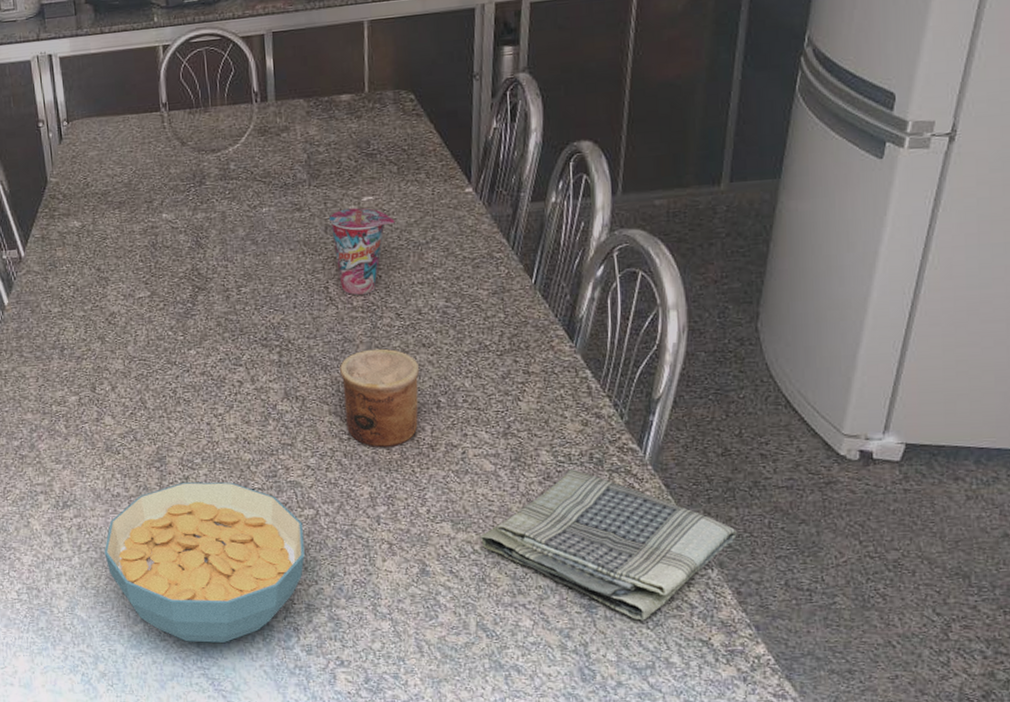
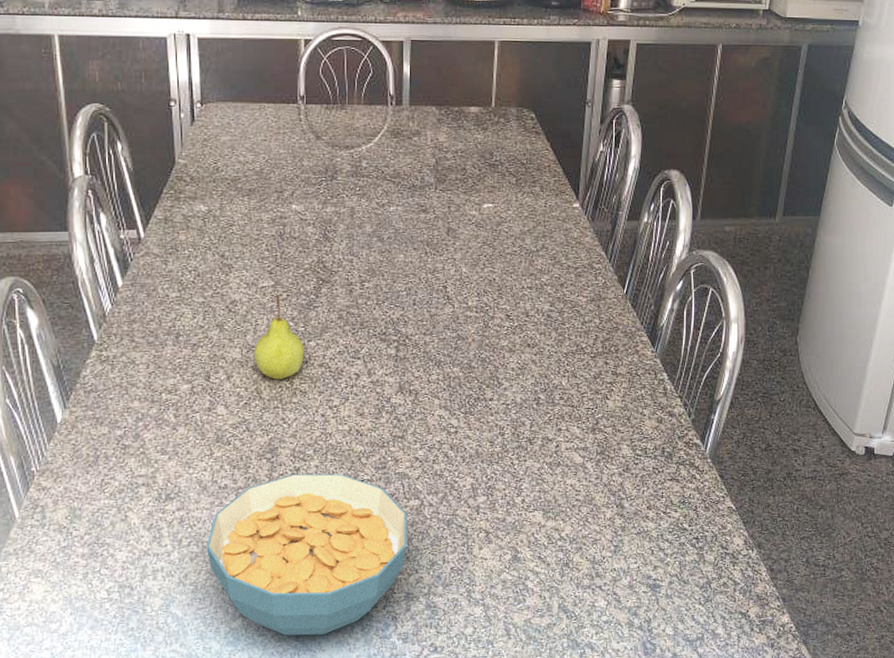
fruit: none [135,305,186,389] -> present [253,295,305,380]
cup: present [329,207,395,296] -> none [452,214,511,296]
cup: present [340,348,420,448] -> none [452,347,524,441]
dish towel: present [481,468,738,621] -> none [567,461,774,597]

